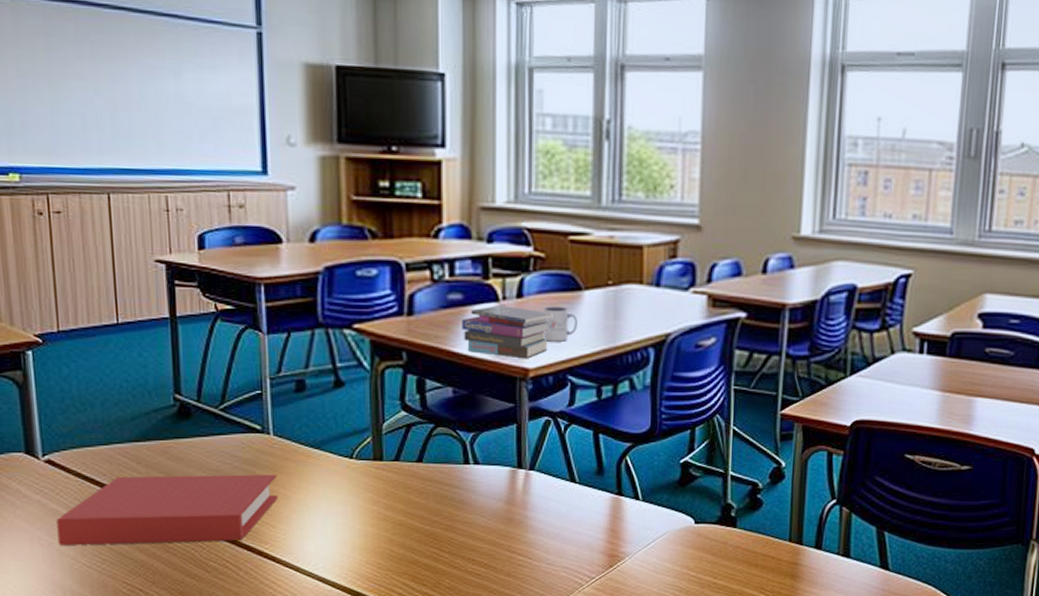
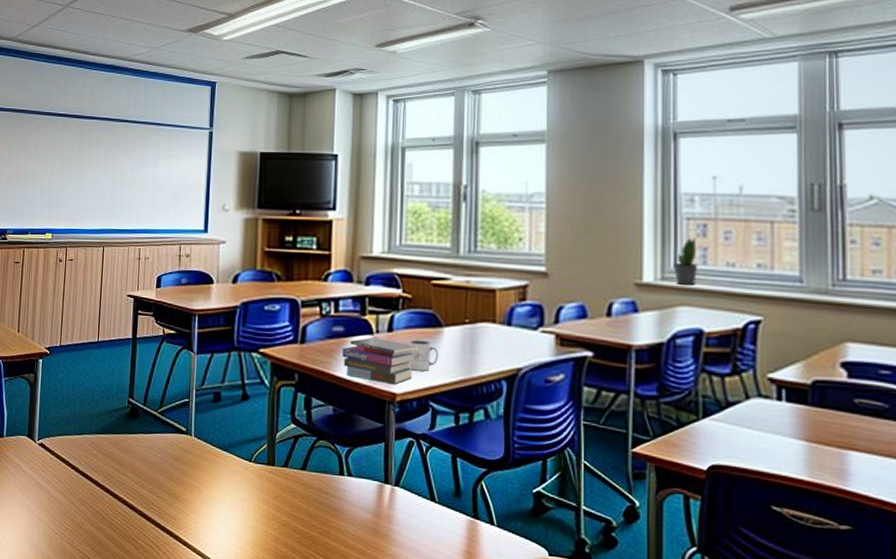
book: present [57,473,279,546] -> none [39,461,195,524]
potted plant: none [832,186,857,239] -> present [673,237,698,286]

